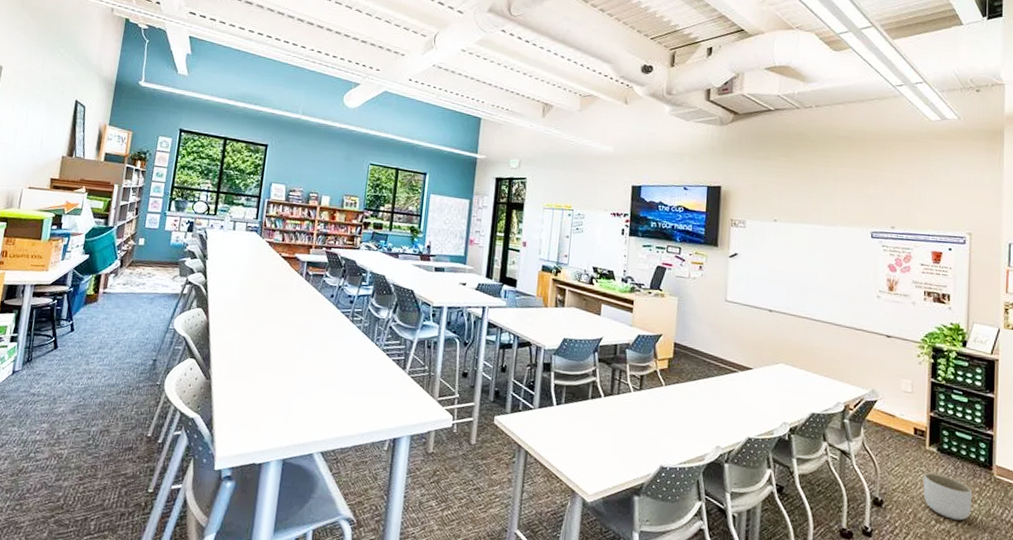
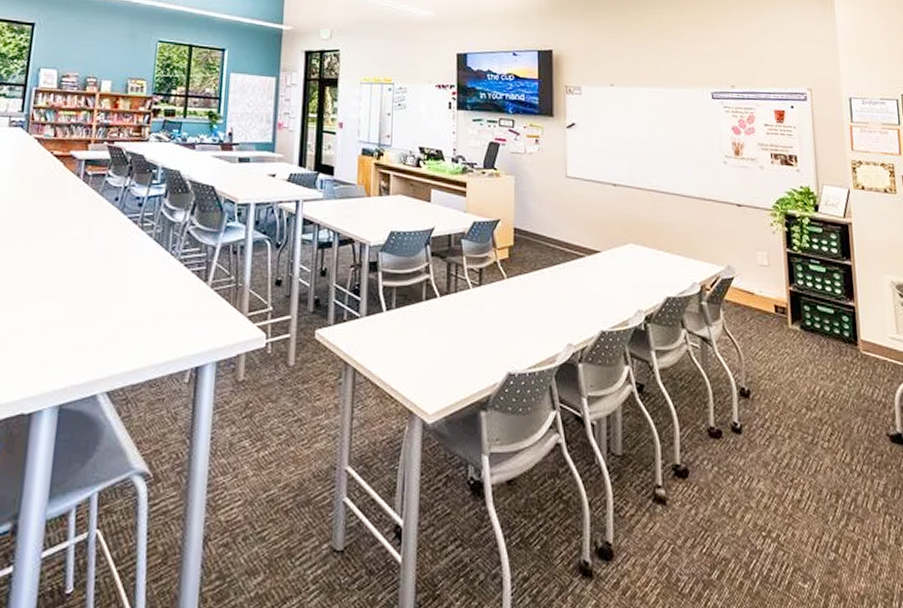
planter: present [923,472,972,521] -> none [788,354,841,405]

